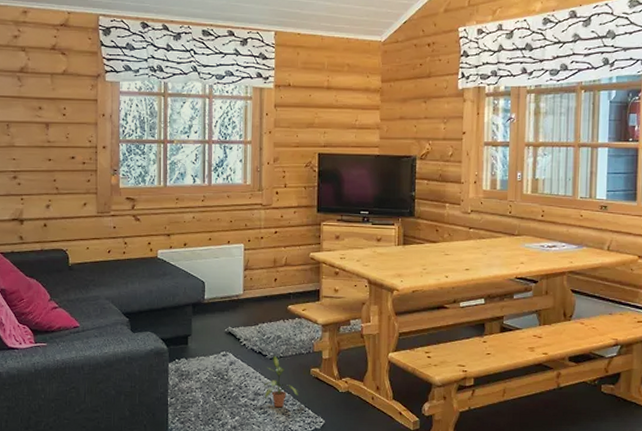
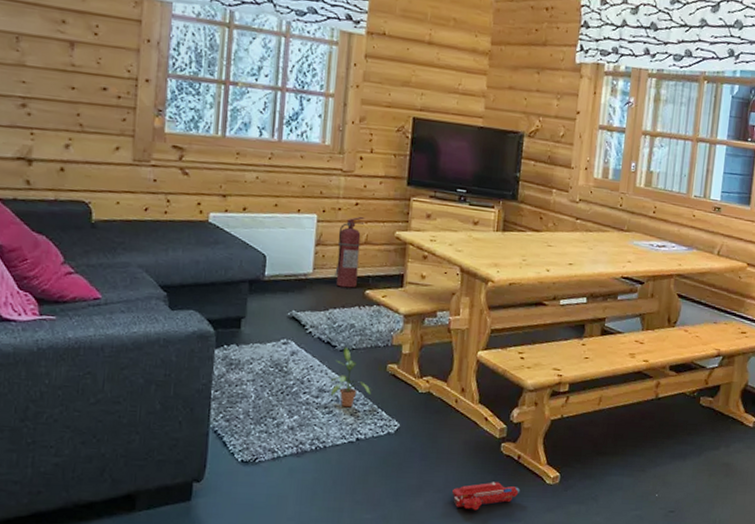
fire extinguisher: none [261,243,284,305] -> present [335,217,365,288]

